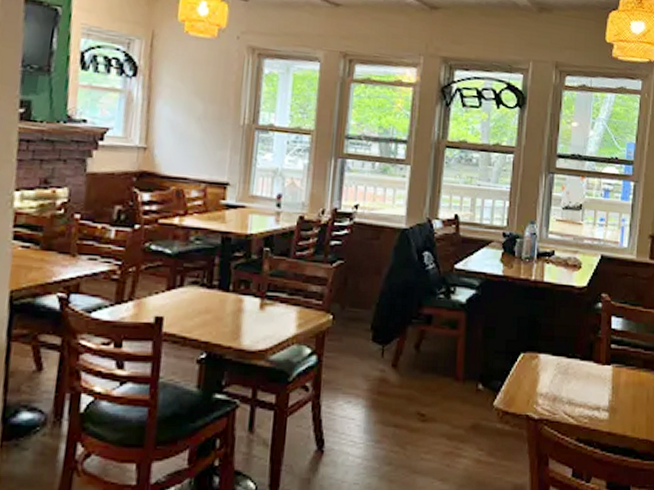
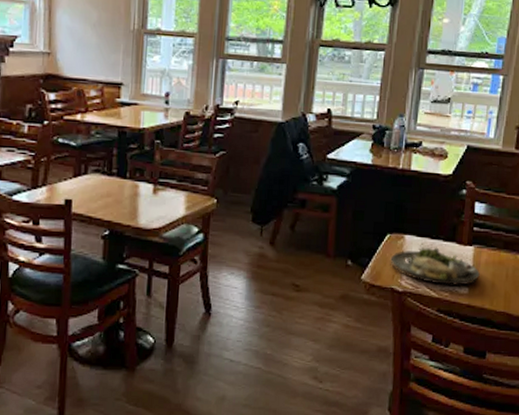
dinner plate: none [524,367,620,410] -> present [390,247,480,286]

